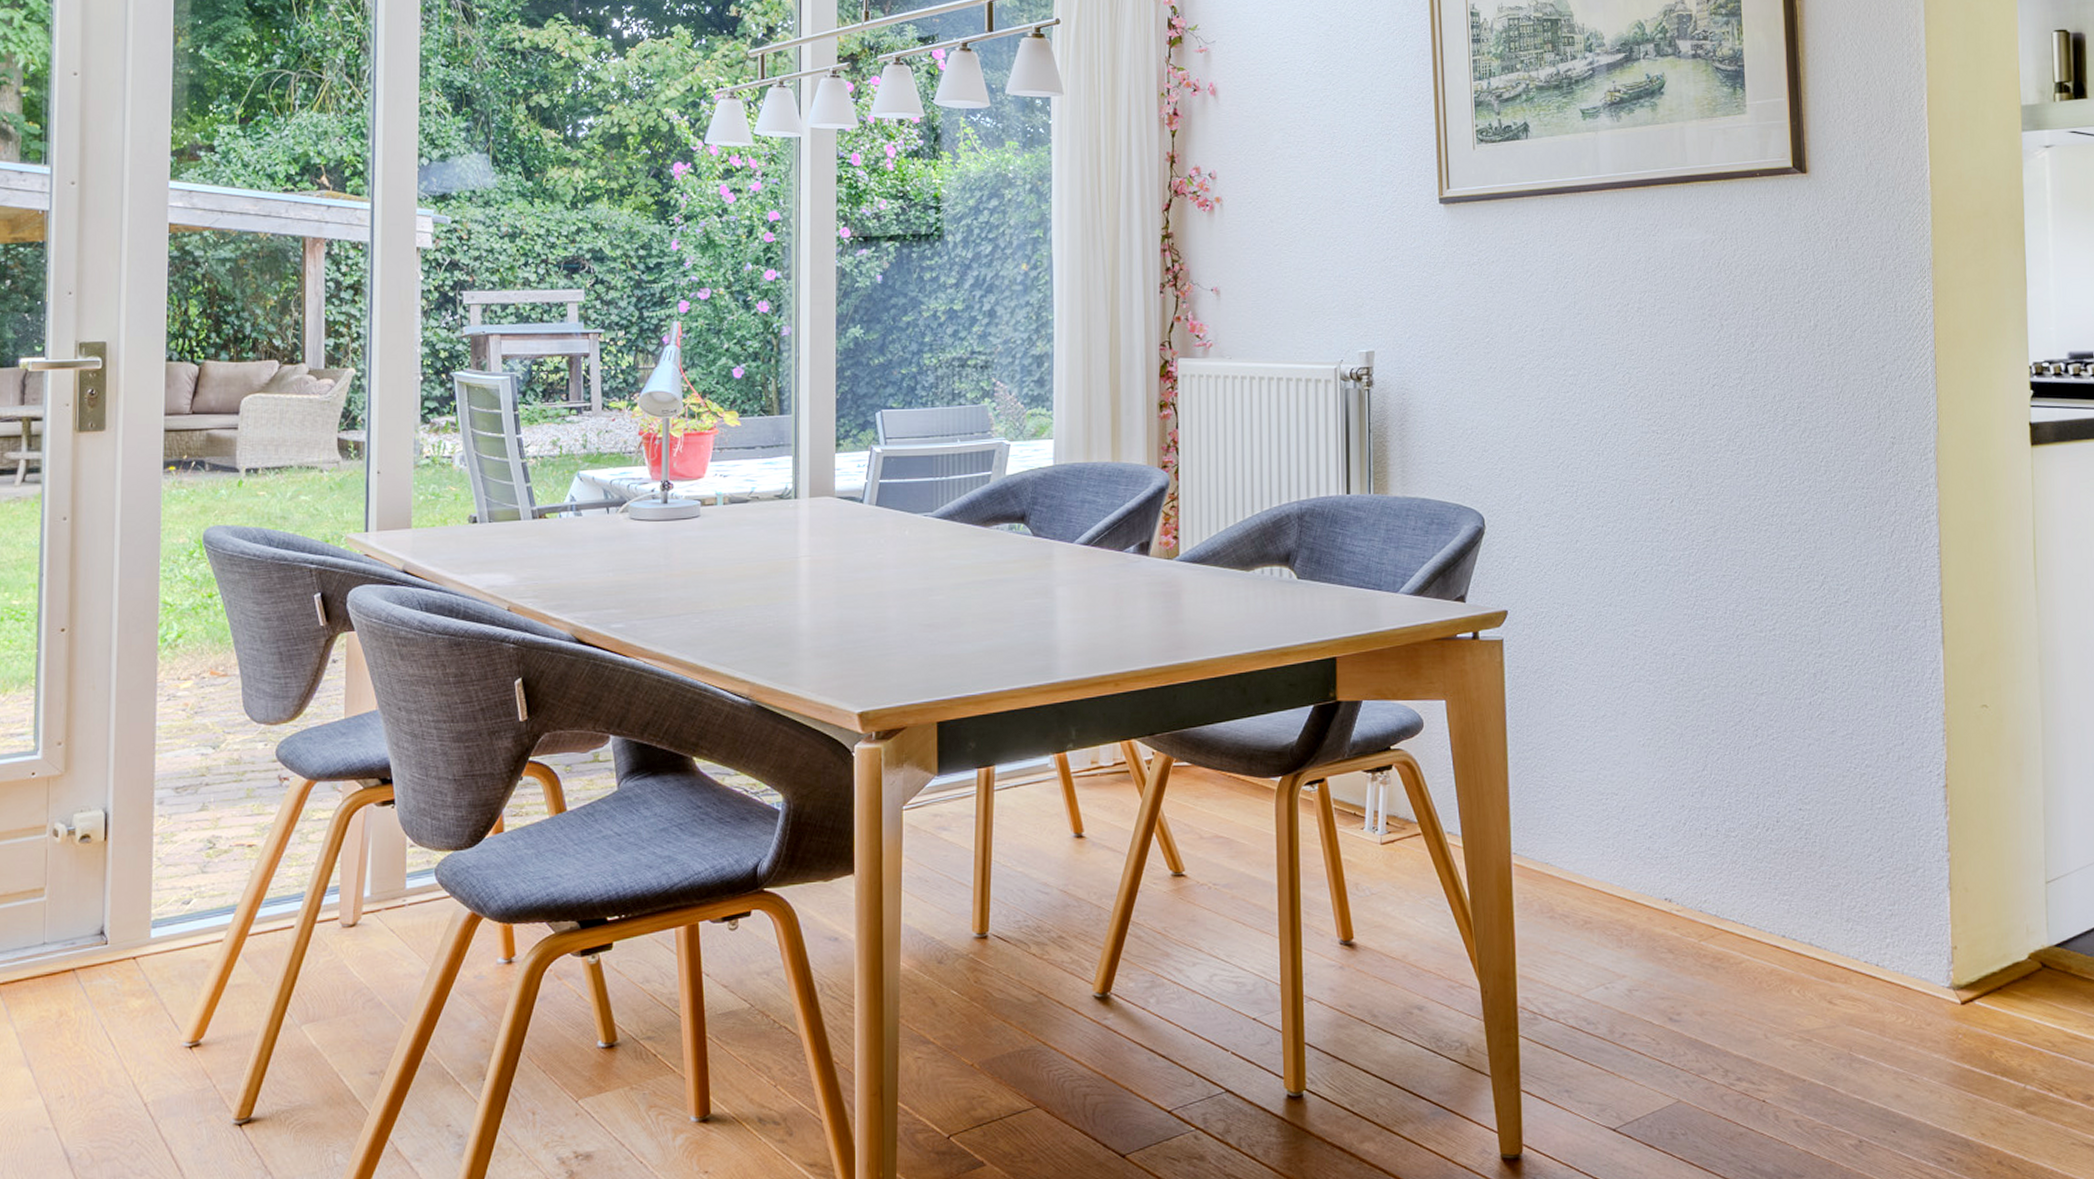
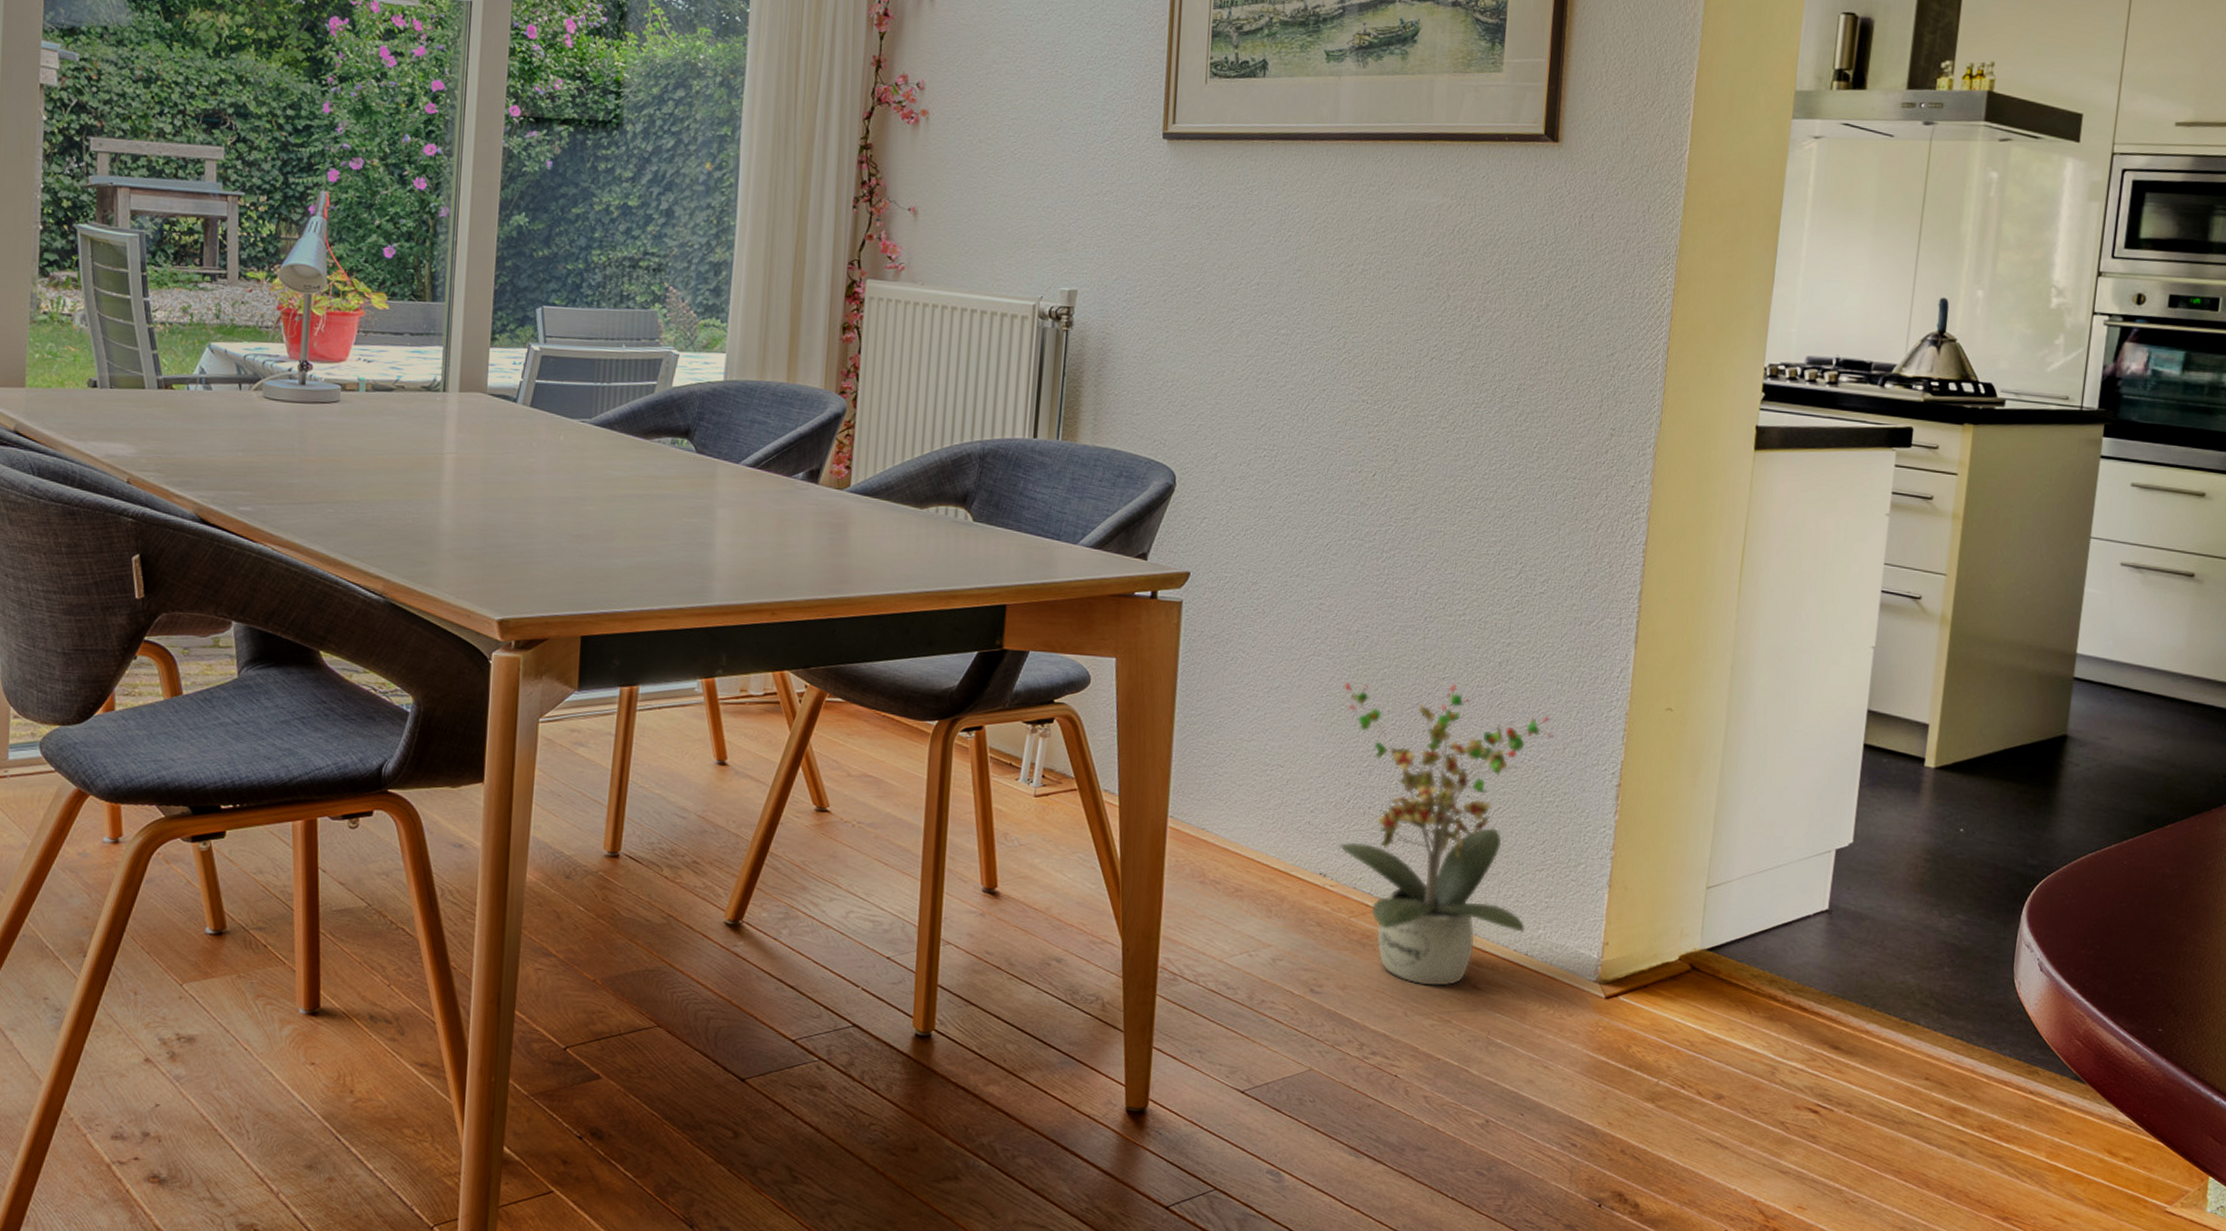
potted plant: none [1667,699,1876,1005] -> present [1340,682,1554,986]

